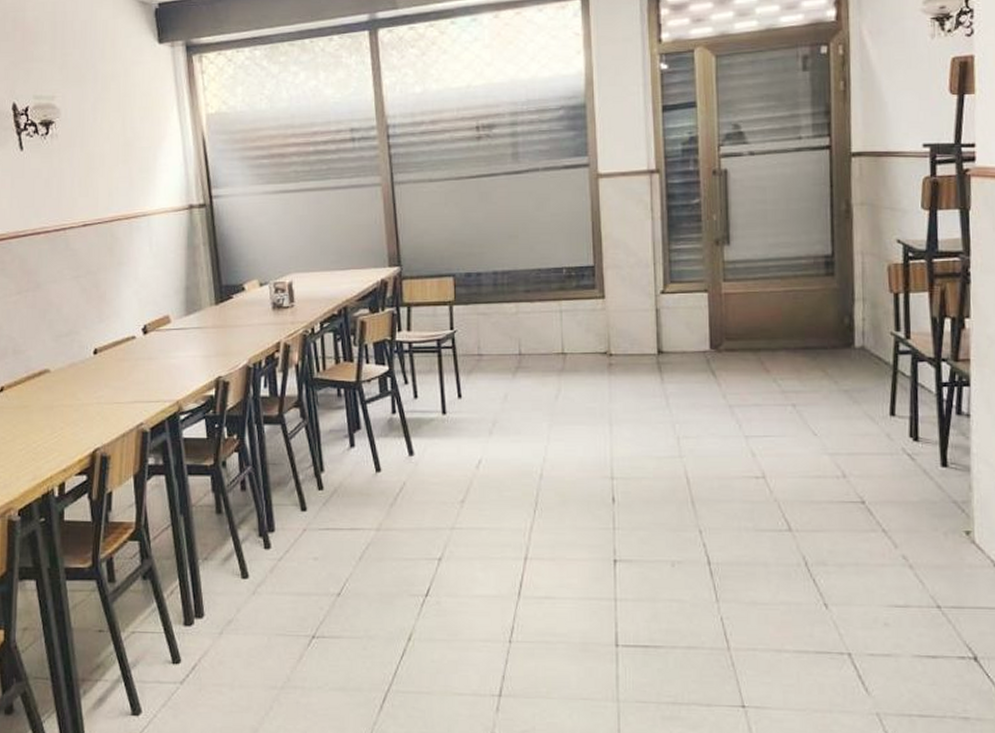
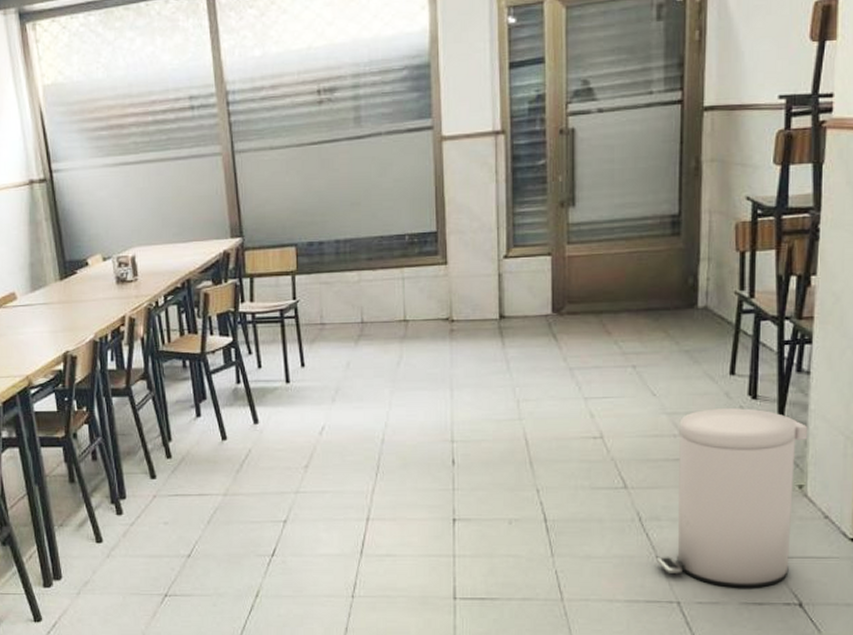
pedal bin: none [824,450,972,640] -> present [656,408,808,588]

